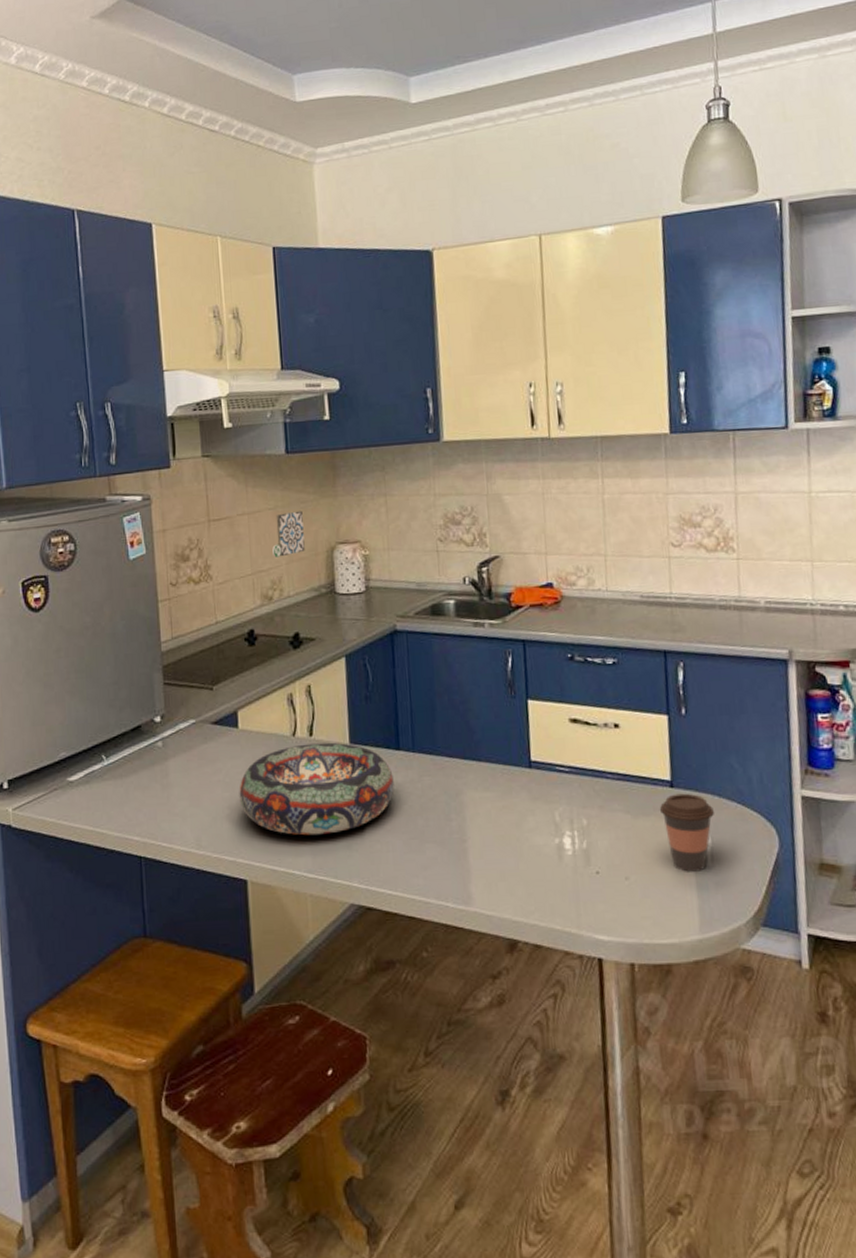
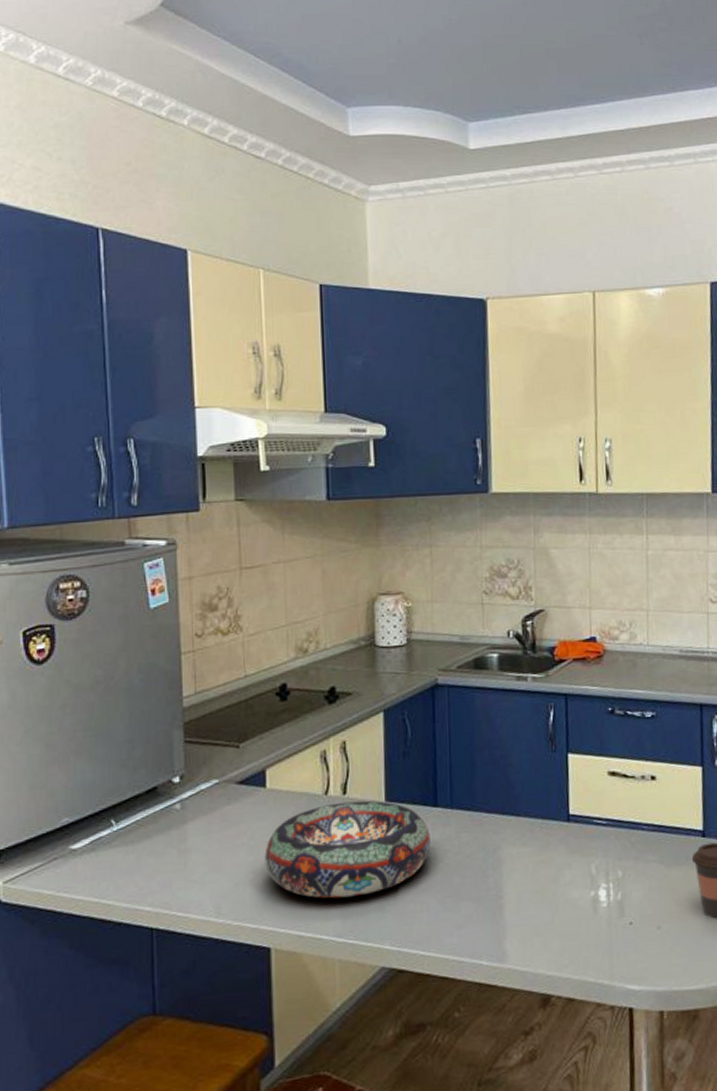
decorative tile: present [272,510,305,558] -> none [309,560,344,608]

